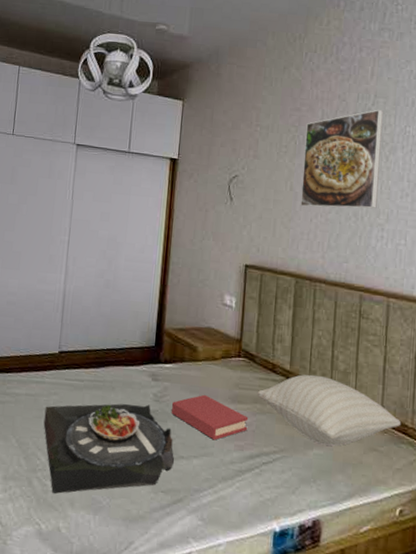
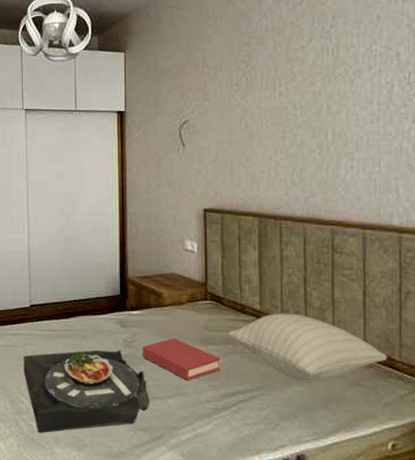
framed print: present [300,109,383,209] -> none [257,30,344,144]

